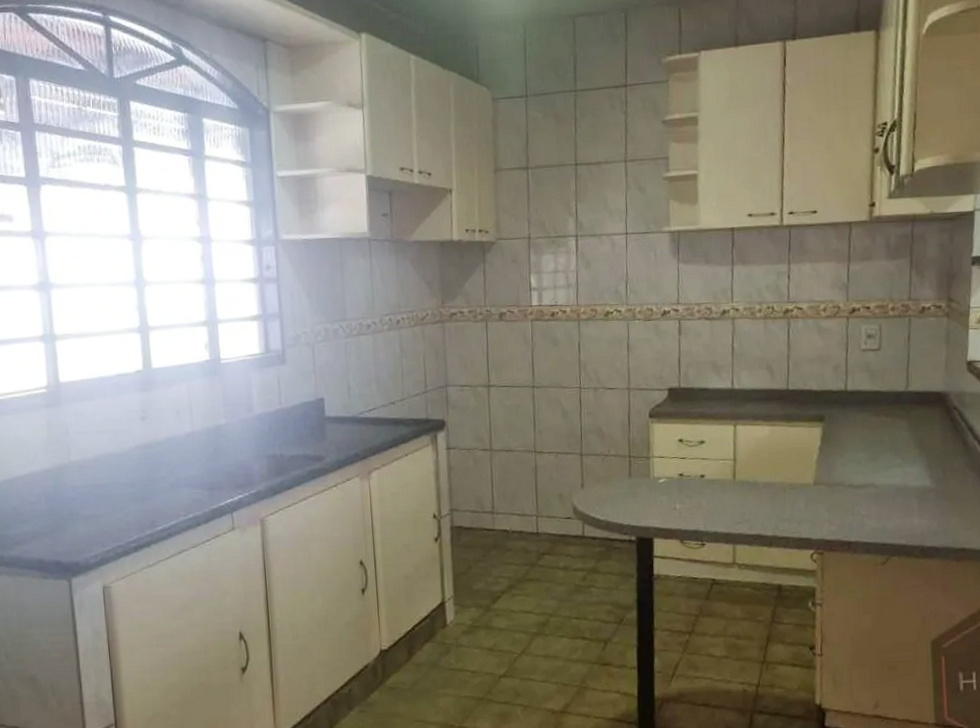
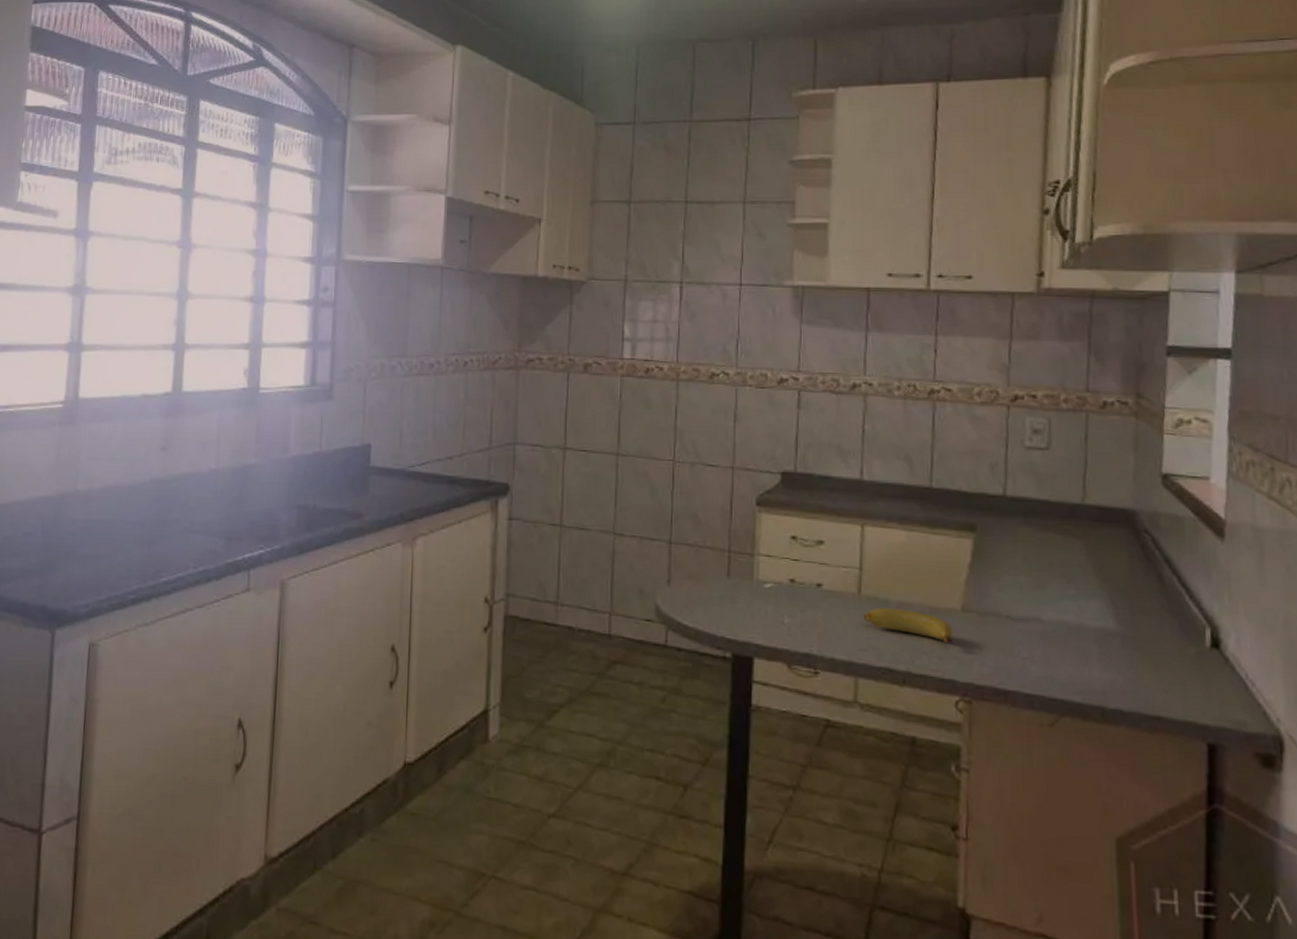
banana: none [738,488,808,511] -> present [864,608,953,644]

